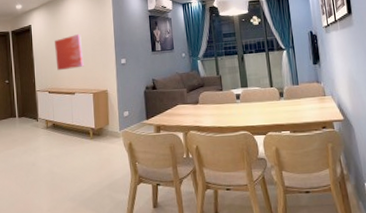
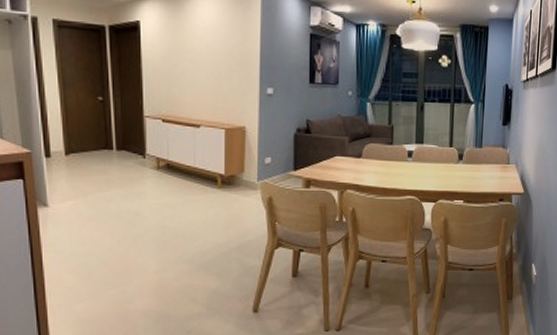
wall art: present [55,34,84,71] -> none [174,45,215,93]

